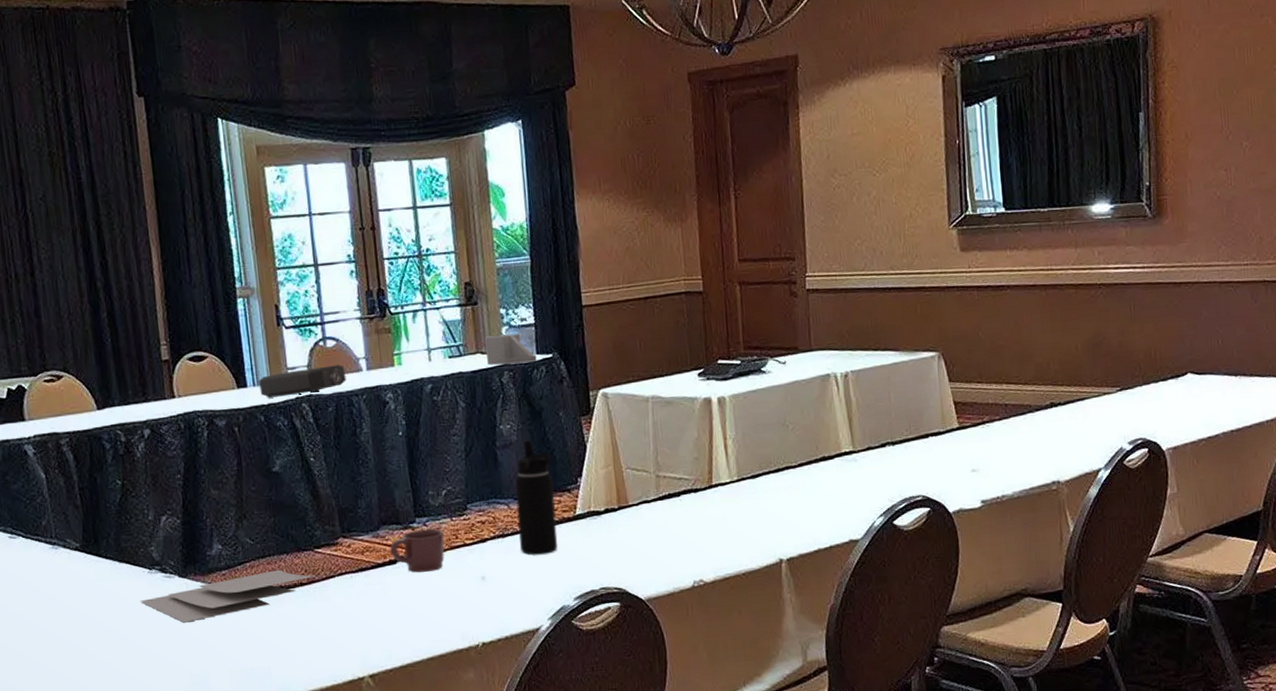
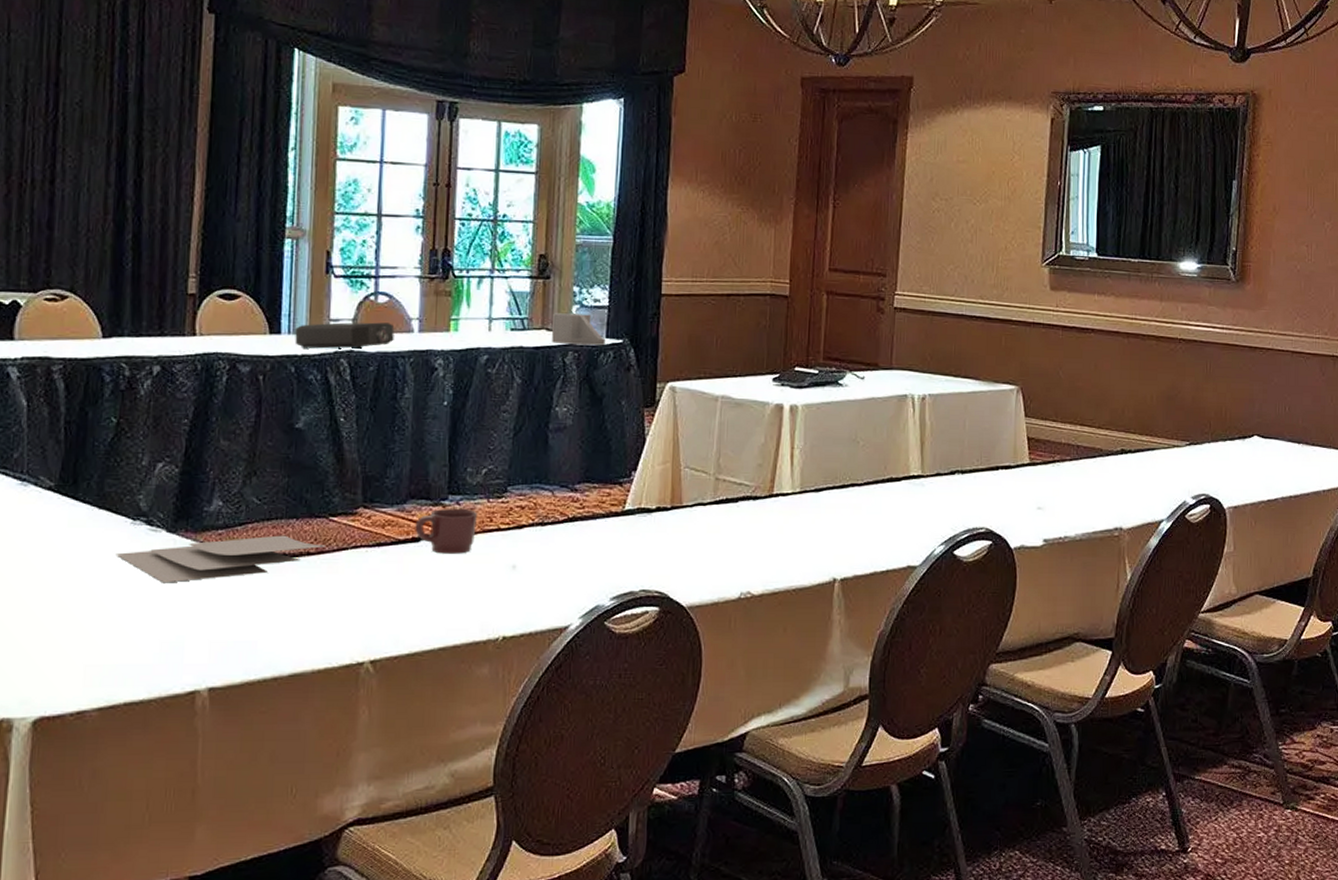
water bottle: present [514,440,558,555] -> none [558,426,607,547]

